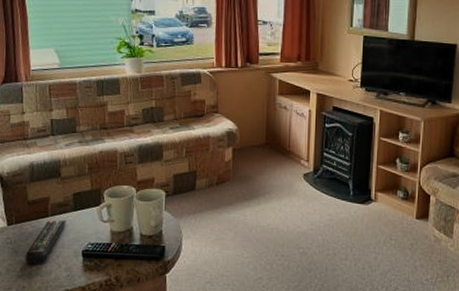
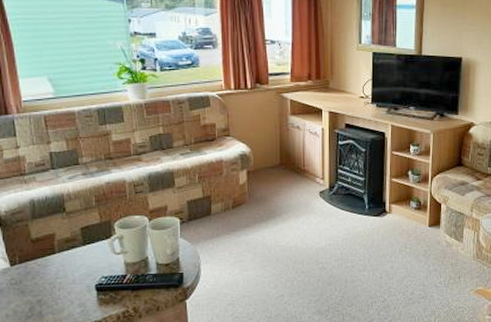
remote control: present [25,220,67,264] -> none [33,255,77,303]

